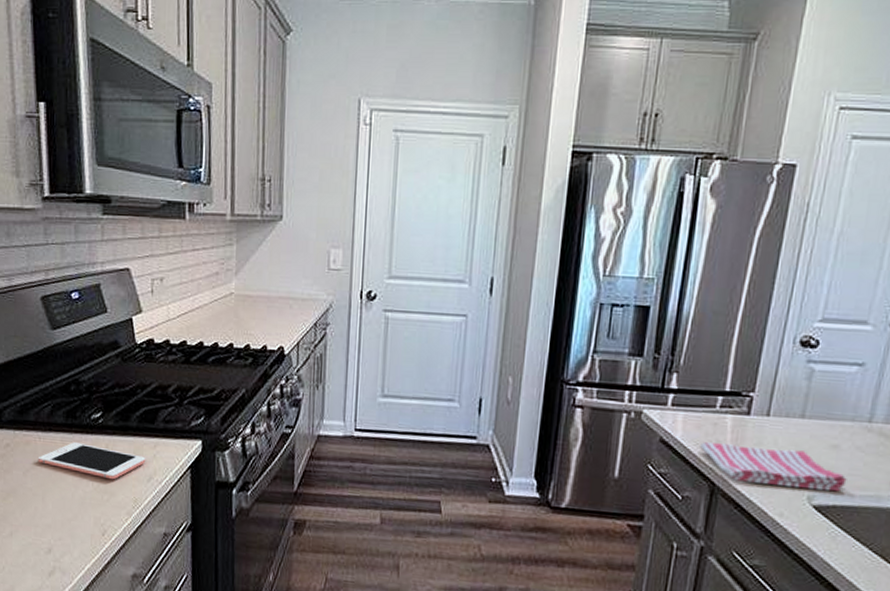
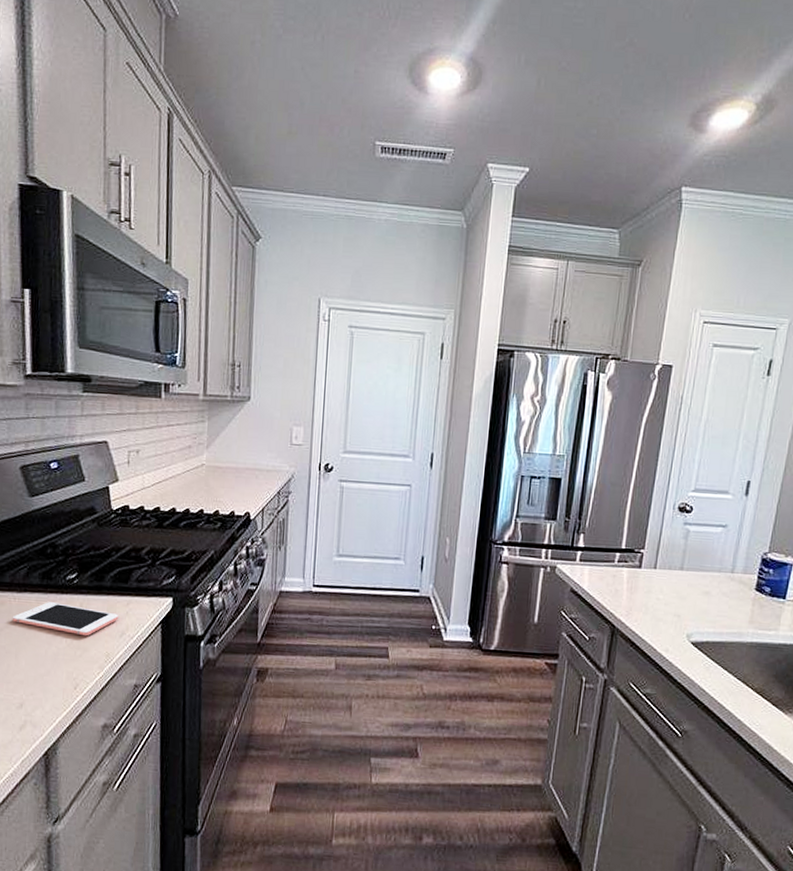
dish towel: present [700,442,847,492] -> none [603,591,716,630]

